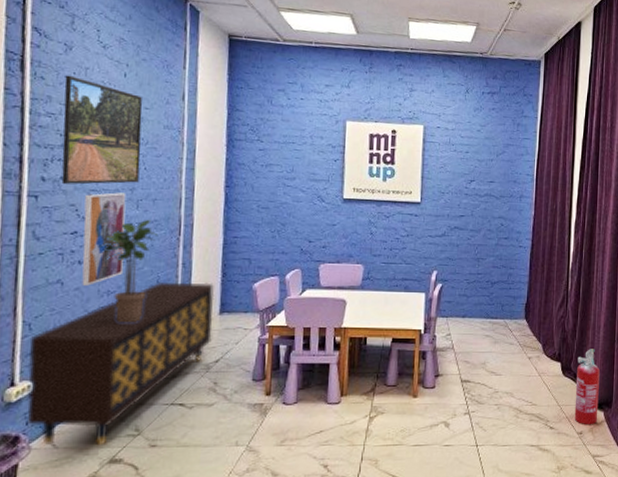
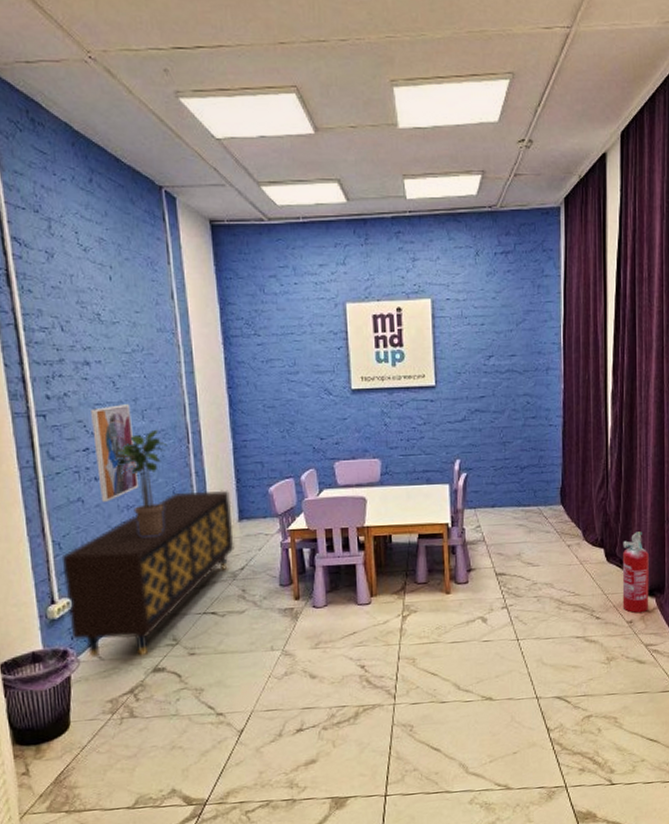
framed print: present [61,75,143,185] -> none [51,285,140,400]

